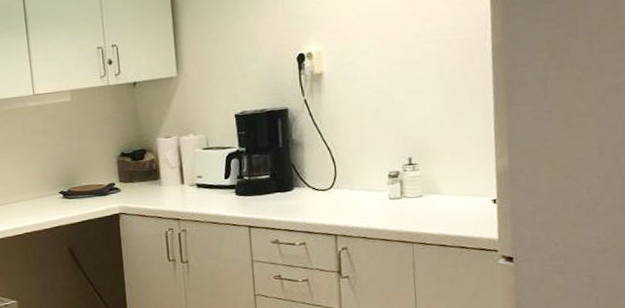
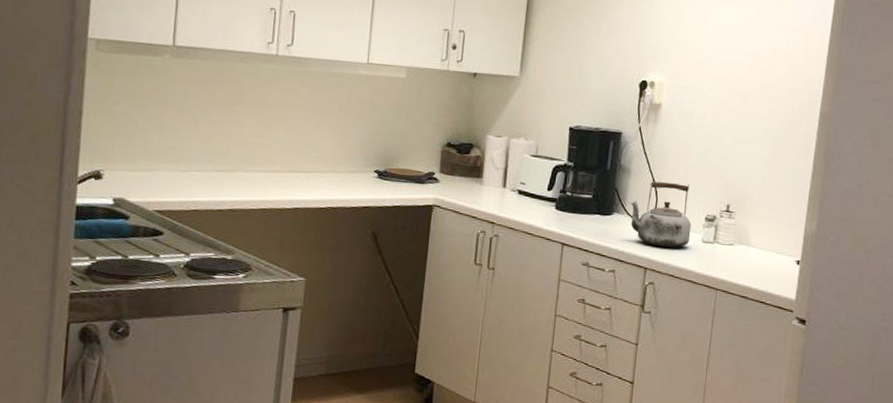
kettle: none [307,145,376,212] -> present [629,180,692,248]

